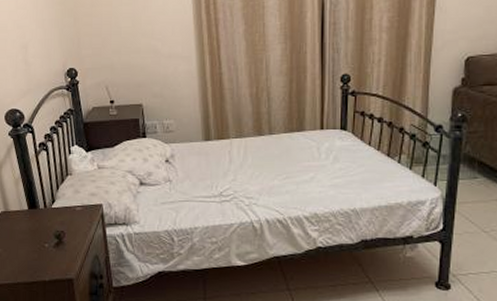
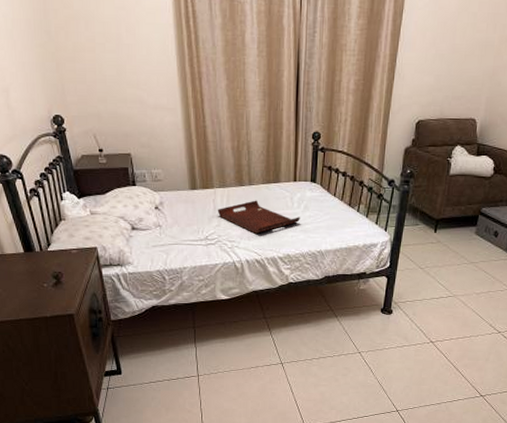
serving tray: none [233,151,329,189] -> present [217,200,300,234]

